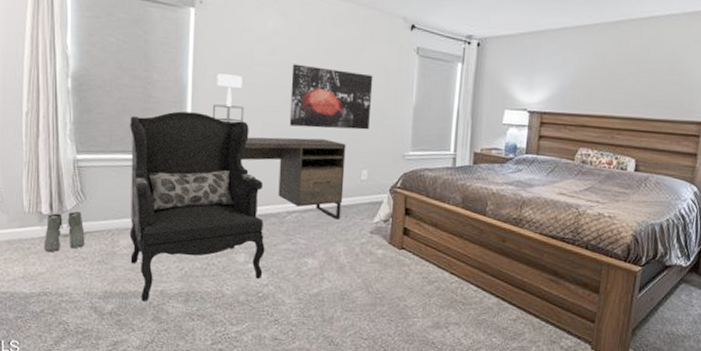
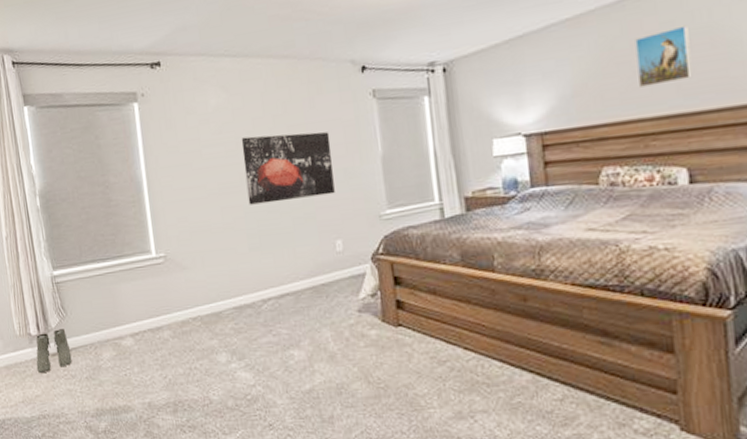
armchair: present [129,111,265,301] -> none [95,208,248,416]
table lamp: present [212,74,244,123] -> none [169,161,202,214]
desk: present [241,137,346,219] -> none [205,212,322,301]
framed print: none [617,52,658,94] -> present [635,25,693,87]

